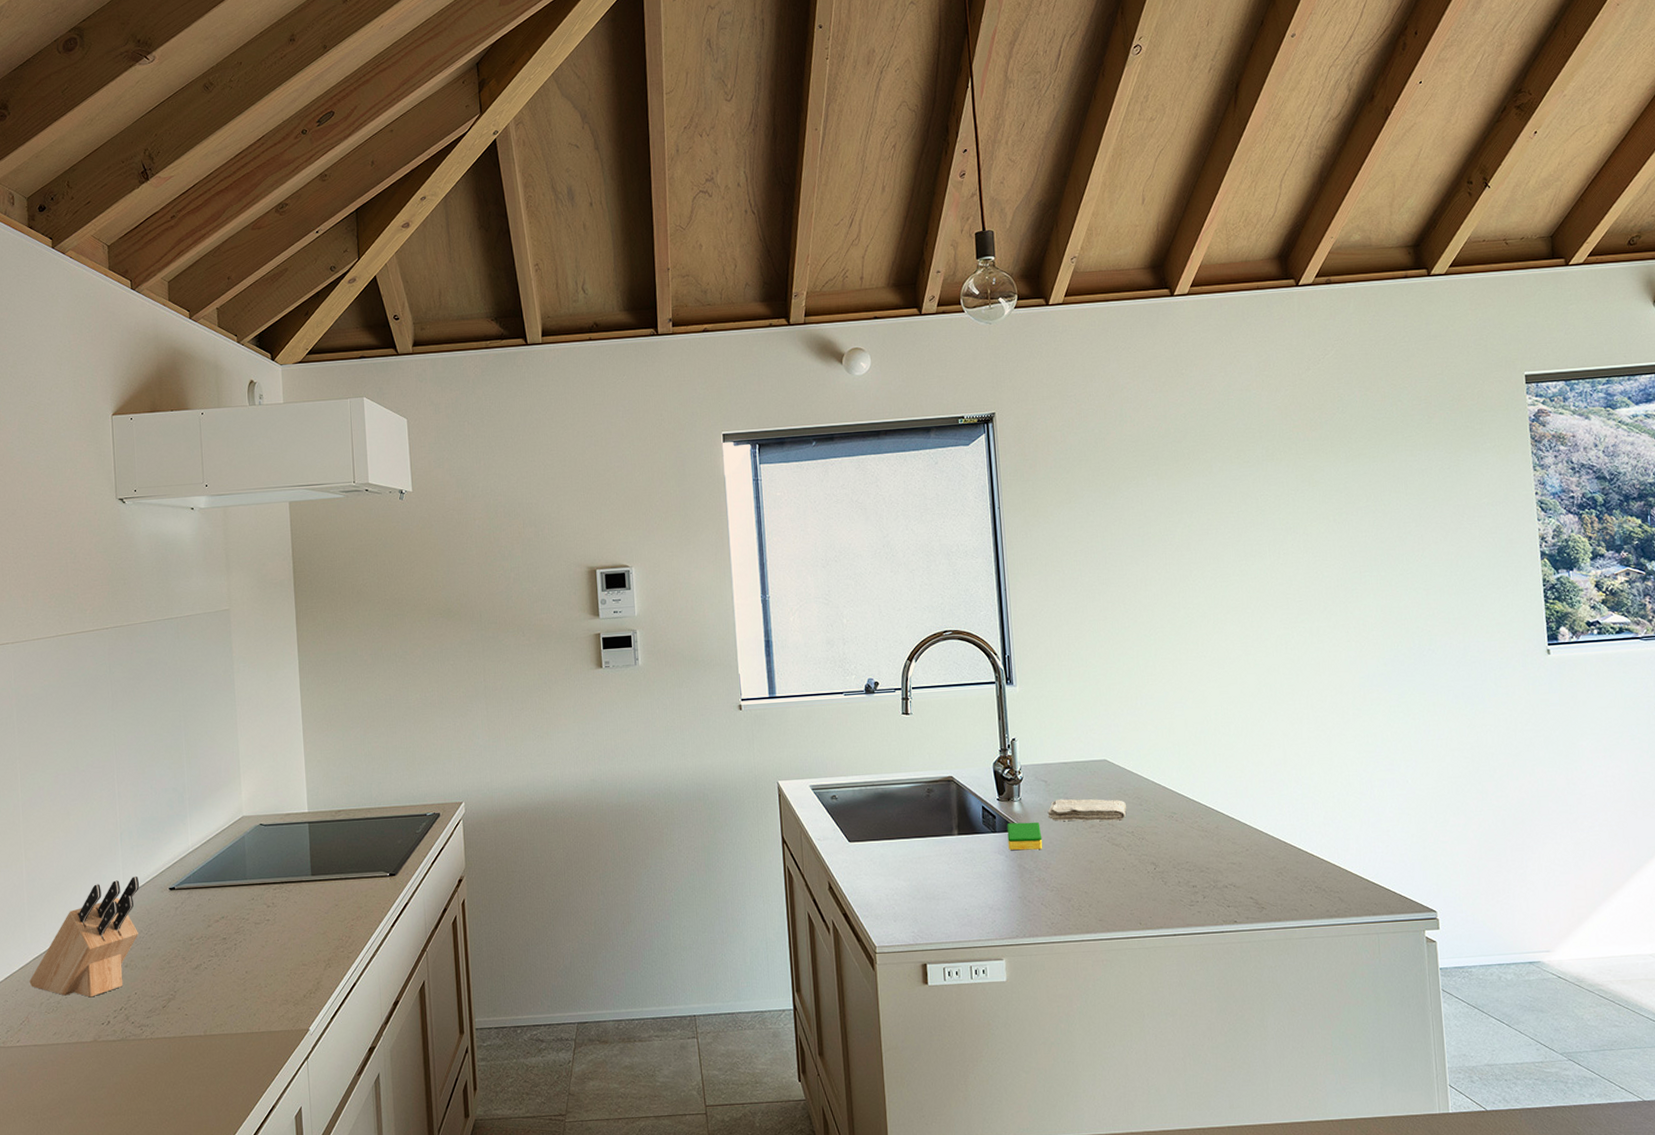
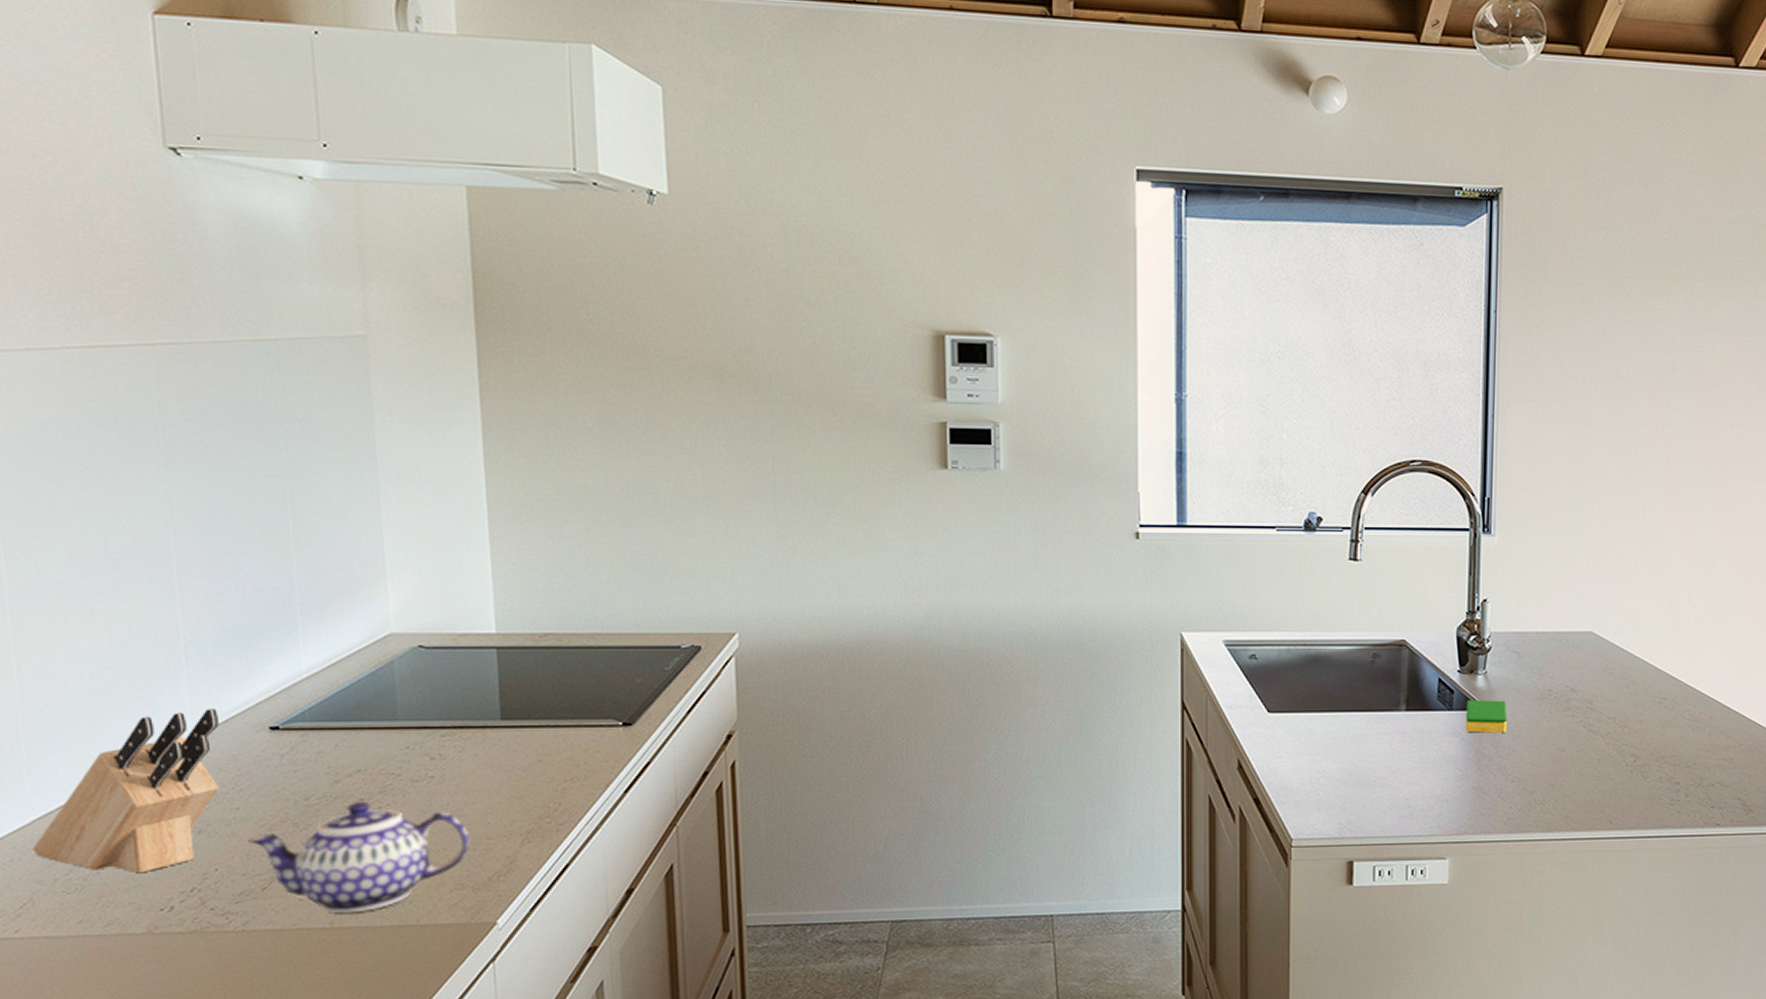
teapot: none [155,939,292,1024] -> present [248,801,470,913]
washcloth: present [1047,799,1126,822] -> none [1517,675,1610,704]

